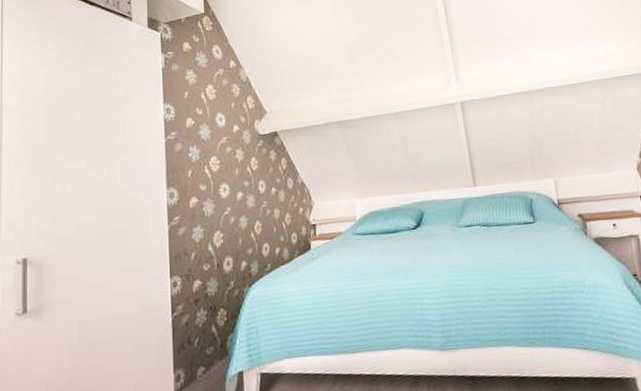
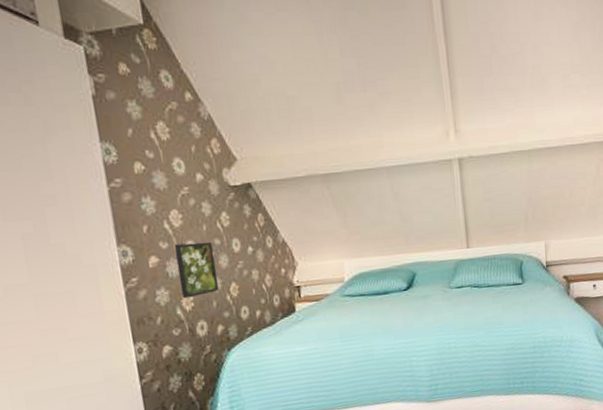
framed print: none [211,183,246,236] -> present [174,241,220,299]

